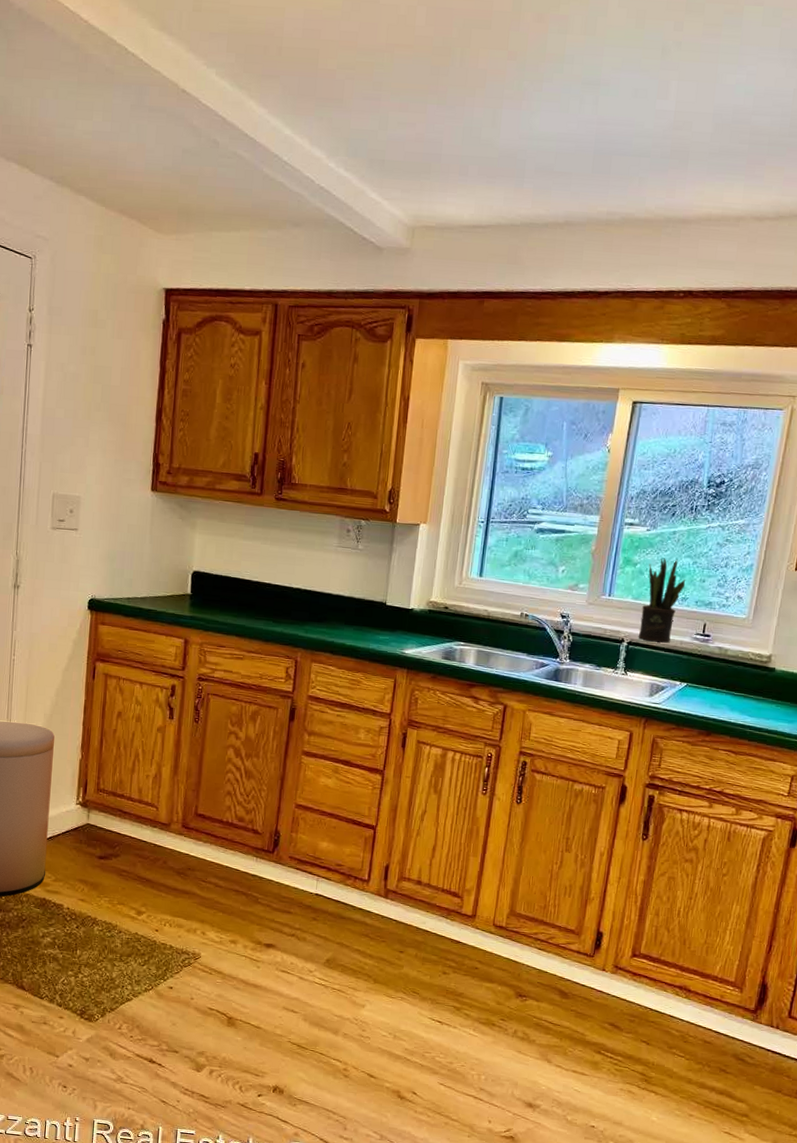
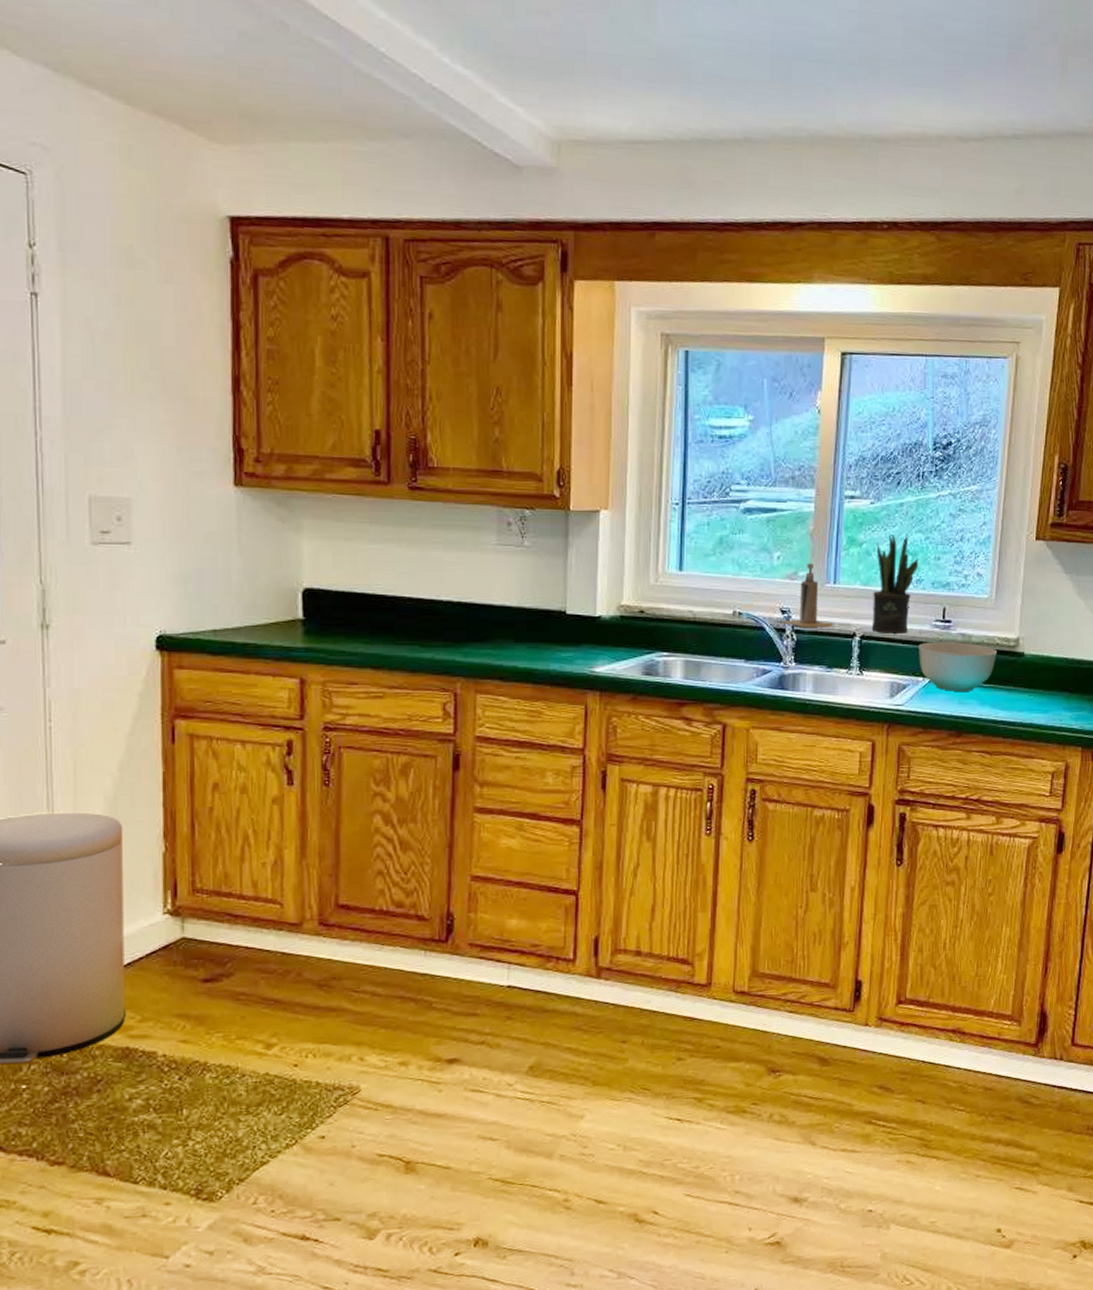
soap dispenser: none [556,577,605,633] -> present [776,563,833,627]
bowl: none [678,652,750,698] -> present [918,642,997,691]

